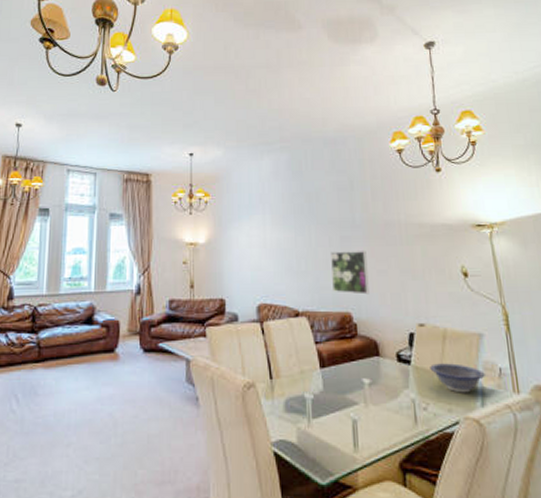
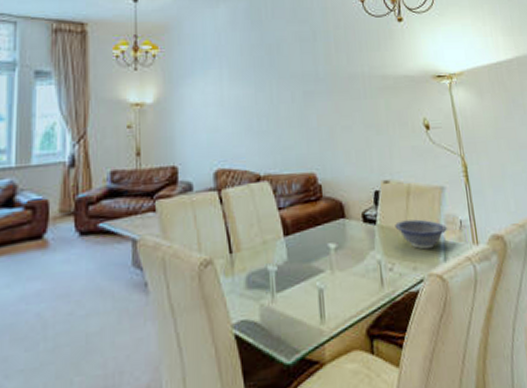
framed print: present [331,251,369,295] -> none [293,106,334,153]

